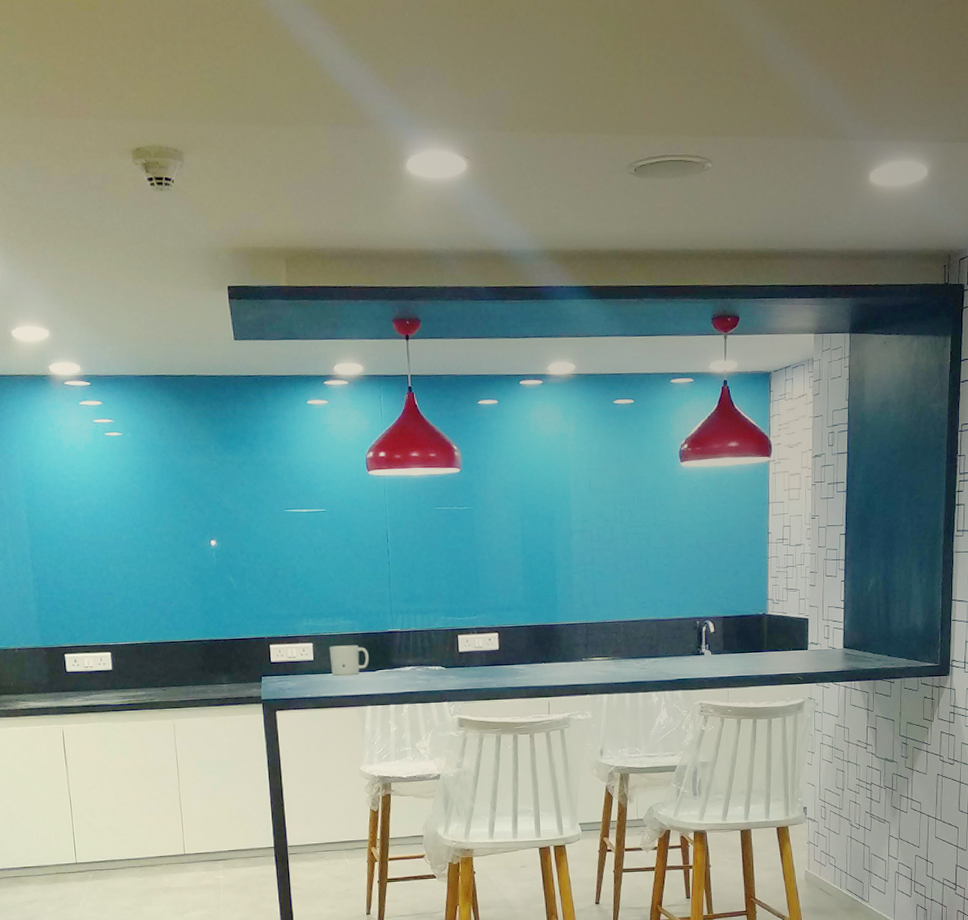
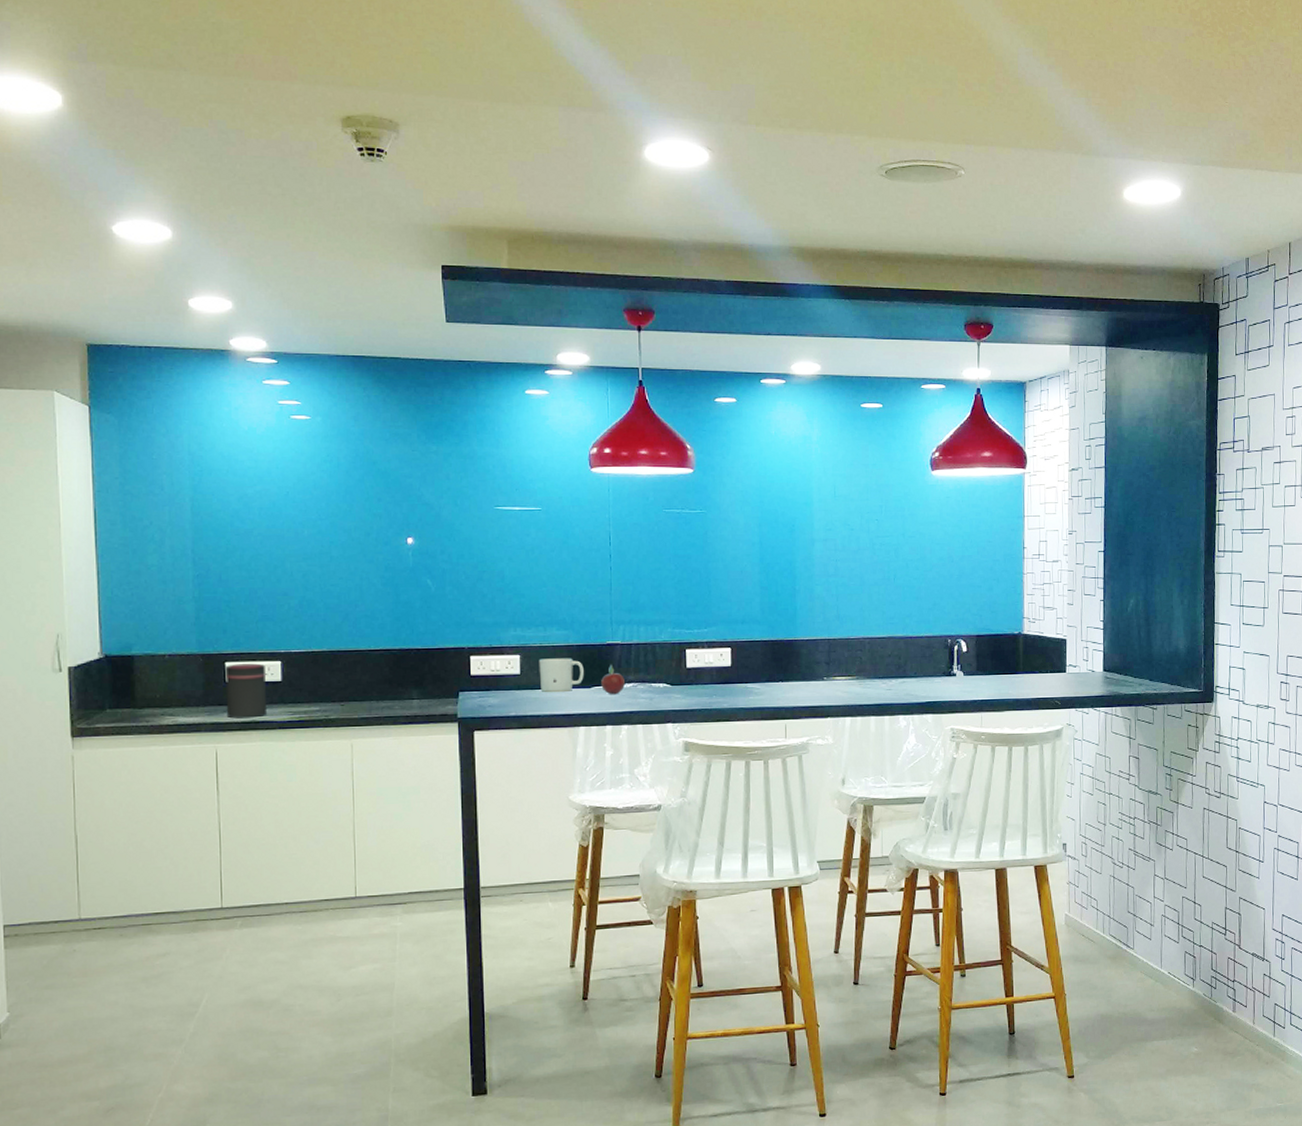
cylinder: none [65,655,102,703] -> present [225,663,266,719]
fruit: none [384,650,406,677] -> present [601,664,626,695]

